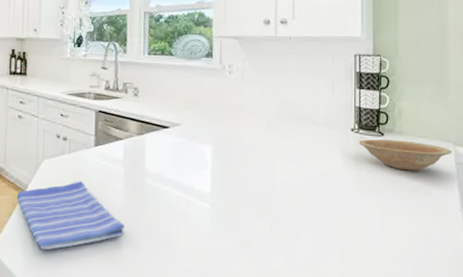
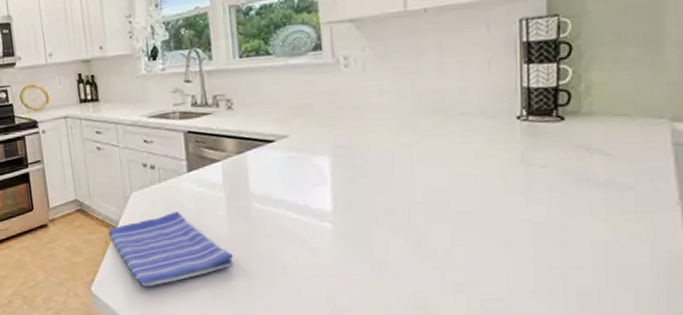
bowl: present [358,138,452,171] -> none [527,122,667,161]

